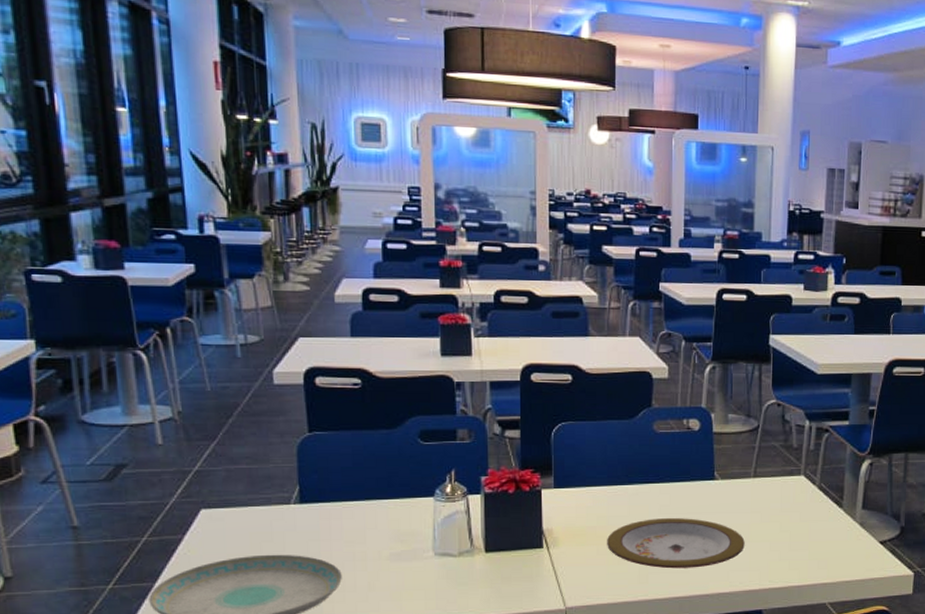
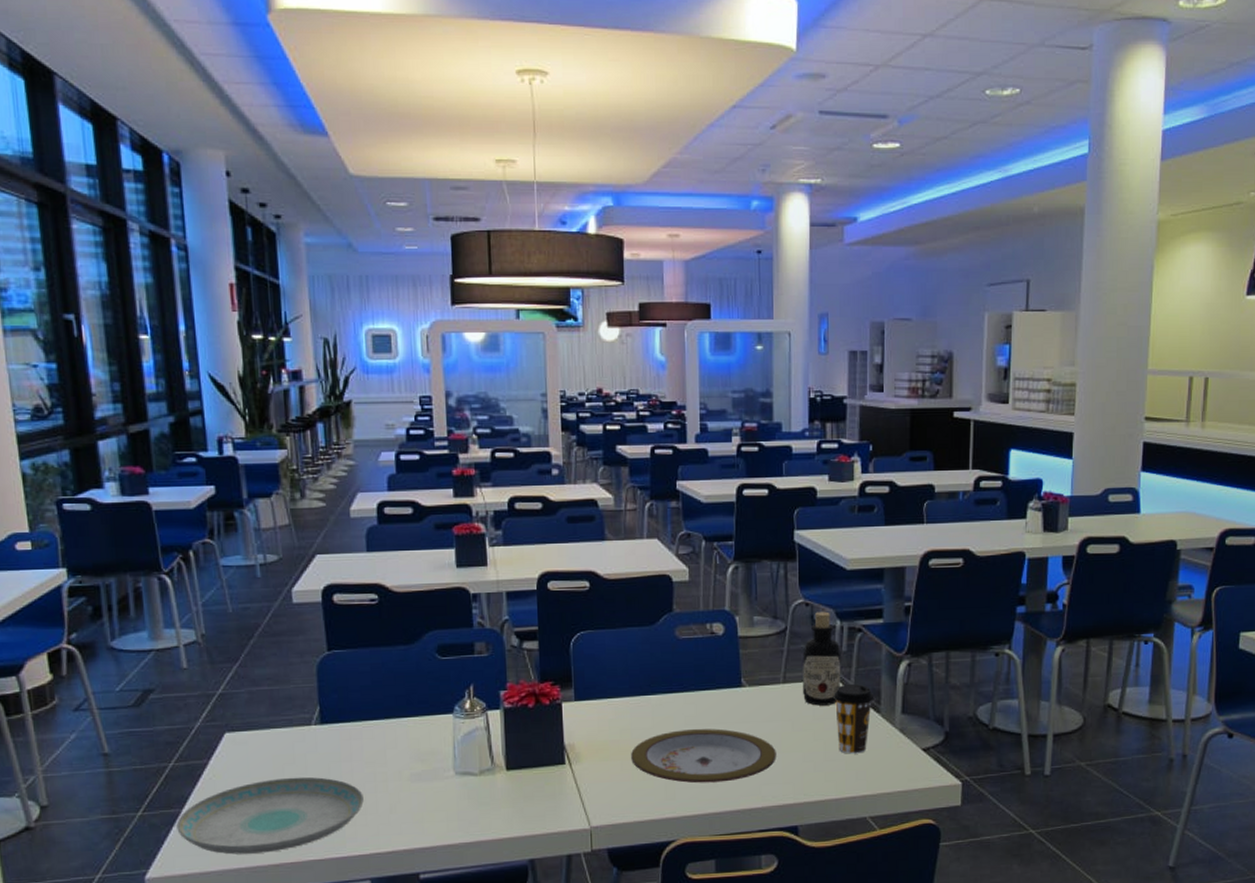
bottle: none [771,412,809,499] -> present [802,611,841,706]
coffee cup: none [799,480,838,545] -> present [832,683,875,754]

